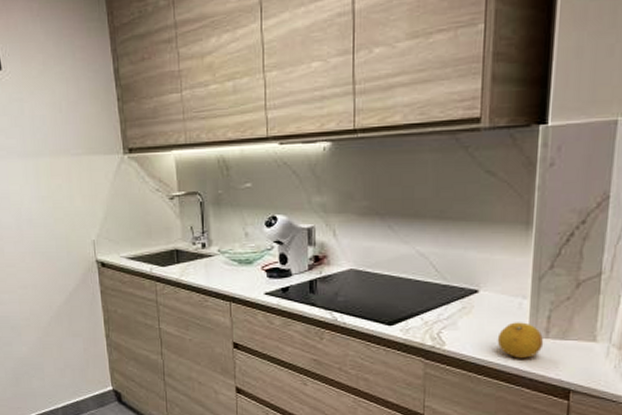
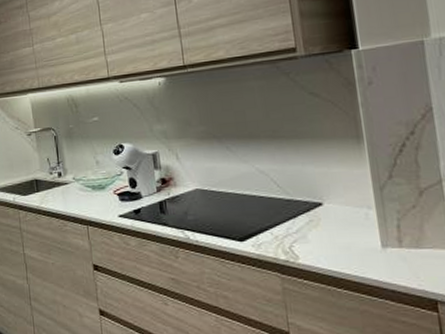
fruit: present [497,322,544,359] -> none [350,232,399,270]

